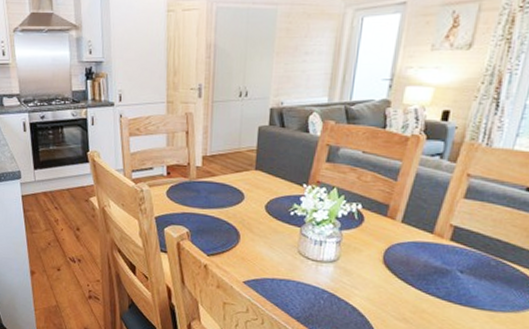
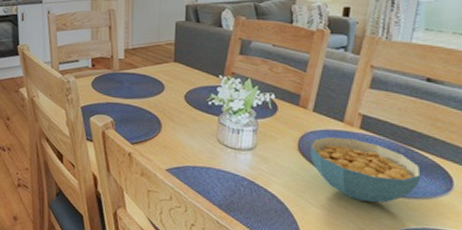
cereal bowl: none [395,248,511,316] -> present [310,136,421,203]

